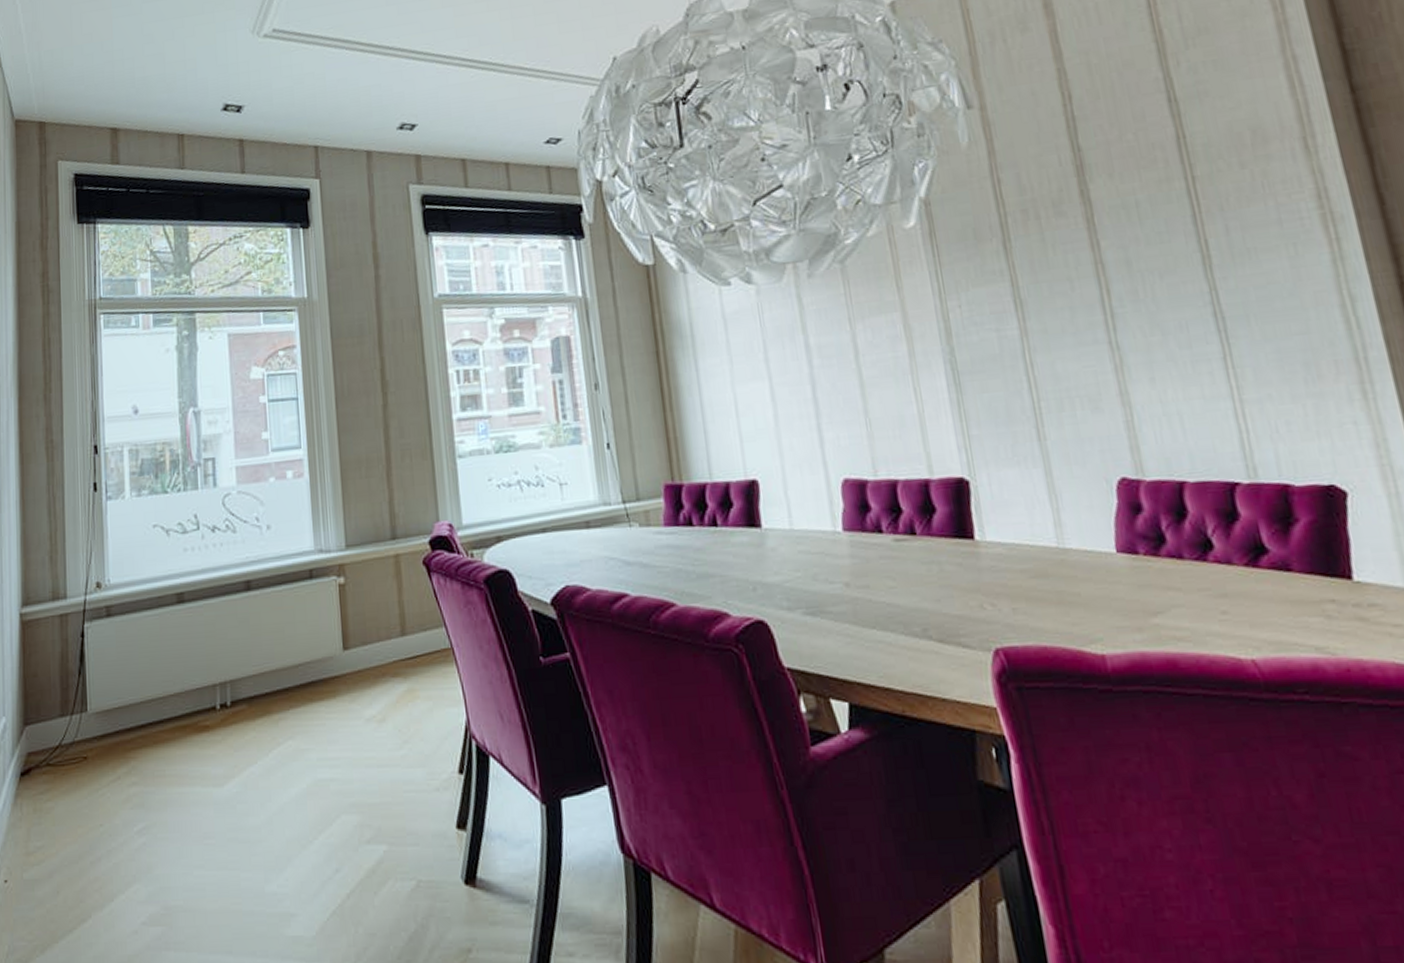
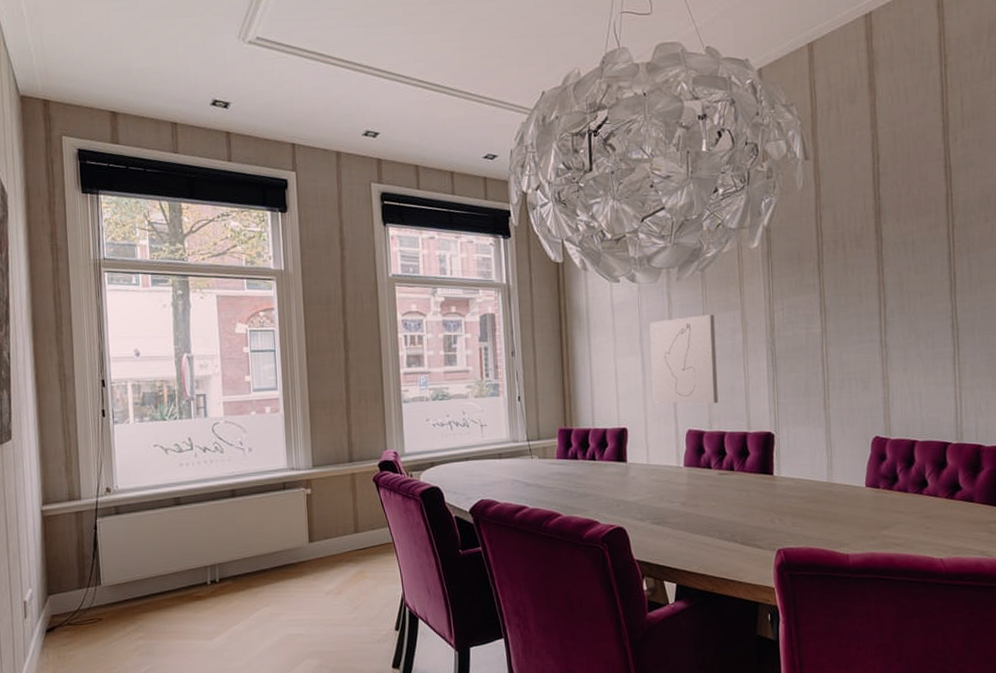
wall art: none [776,319,883,443] -> present [649,314,719,404]

